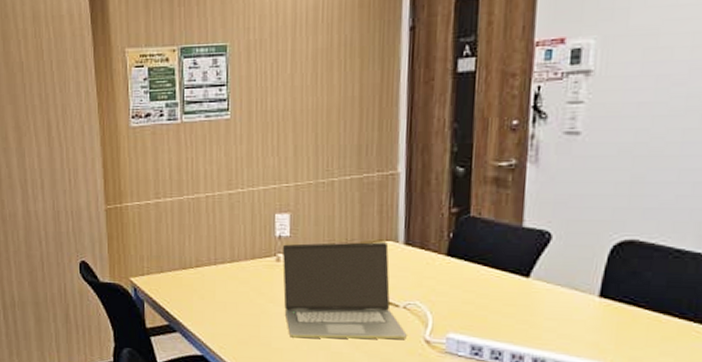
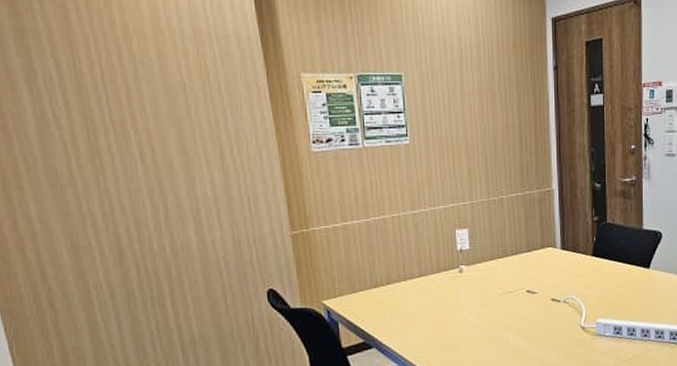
laptop: present [282,242,407,340] -> none [463,249,568,339]

